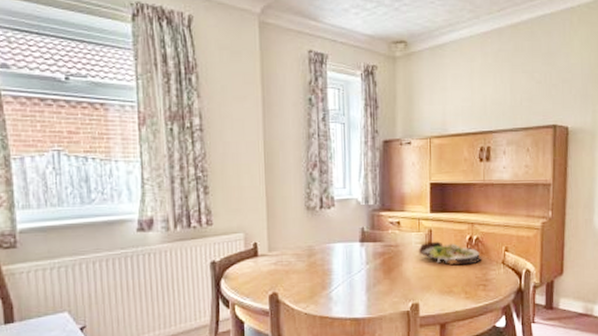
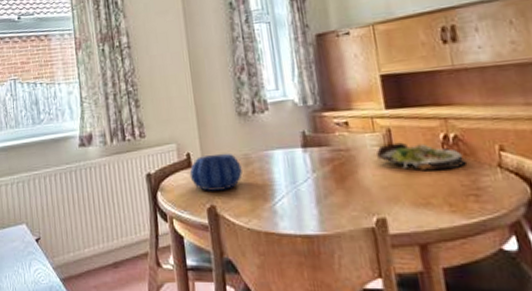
decorative bowl: none [255,244,305,281] -> present [189,153,243,192]

